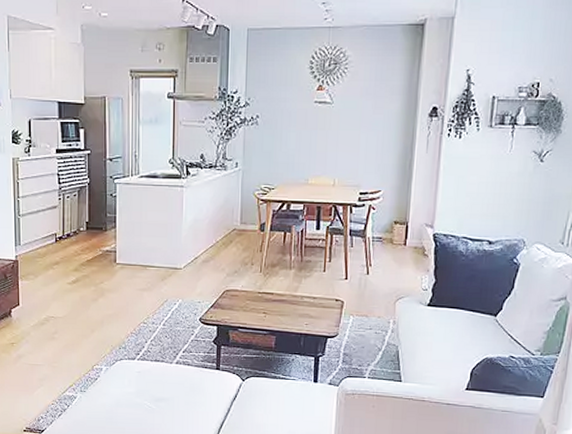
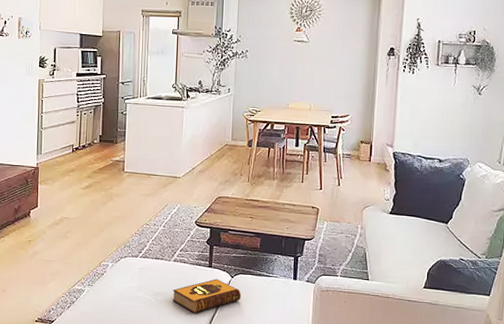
hardback book: none [176,382,254,421] -> present [172,279,242,313]

